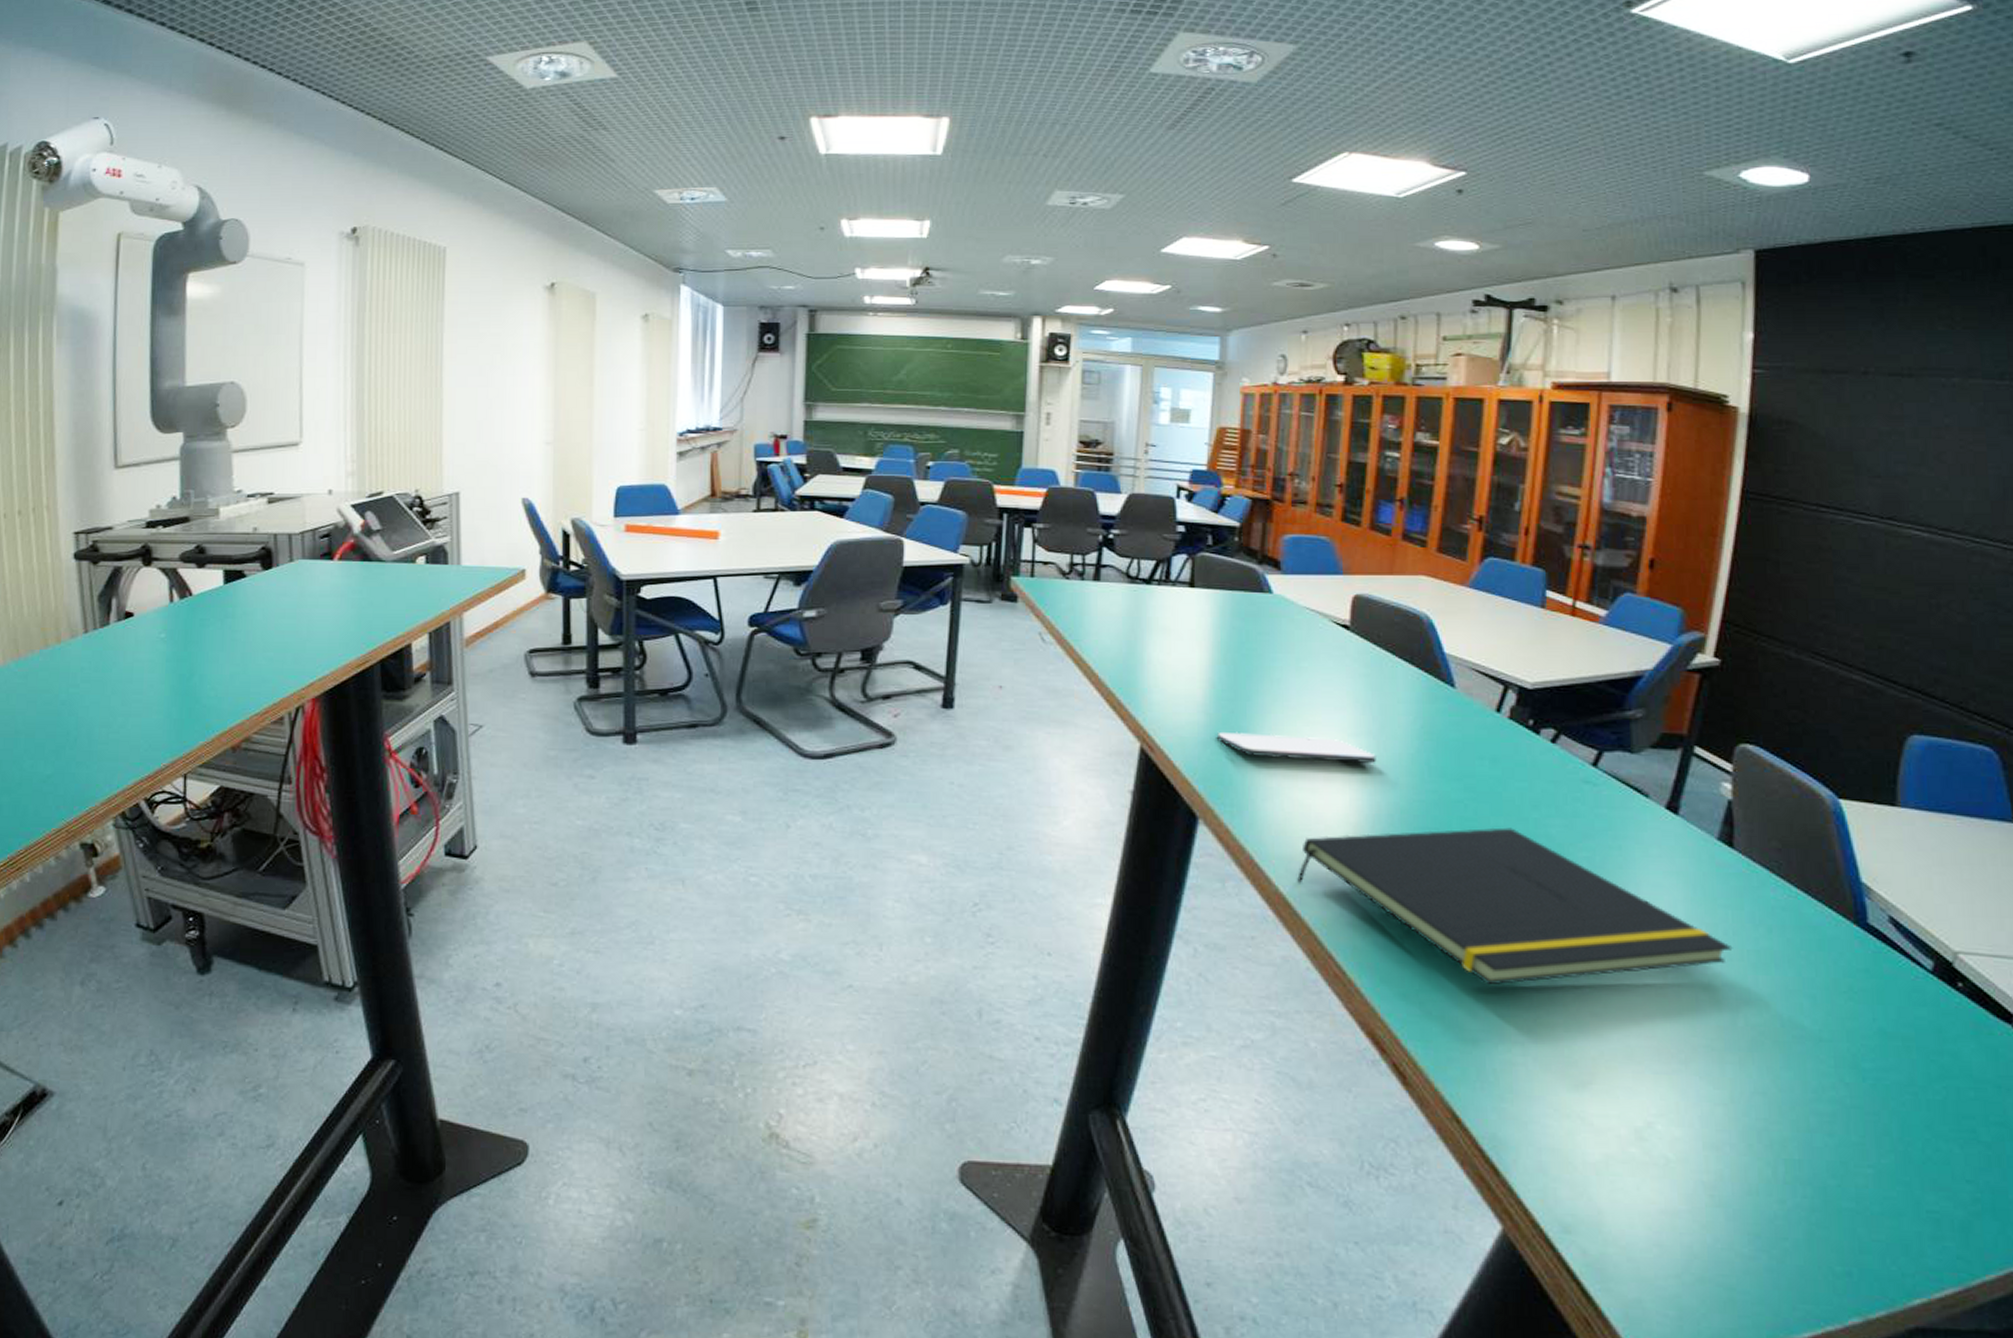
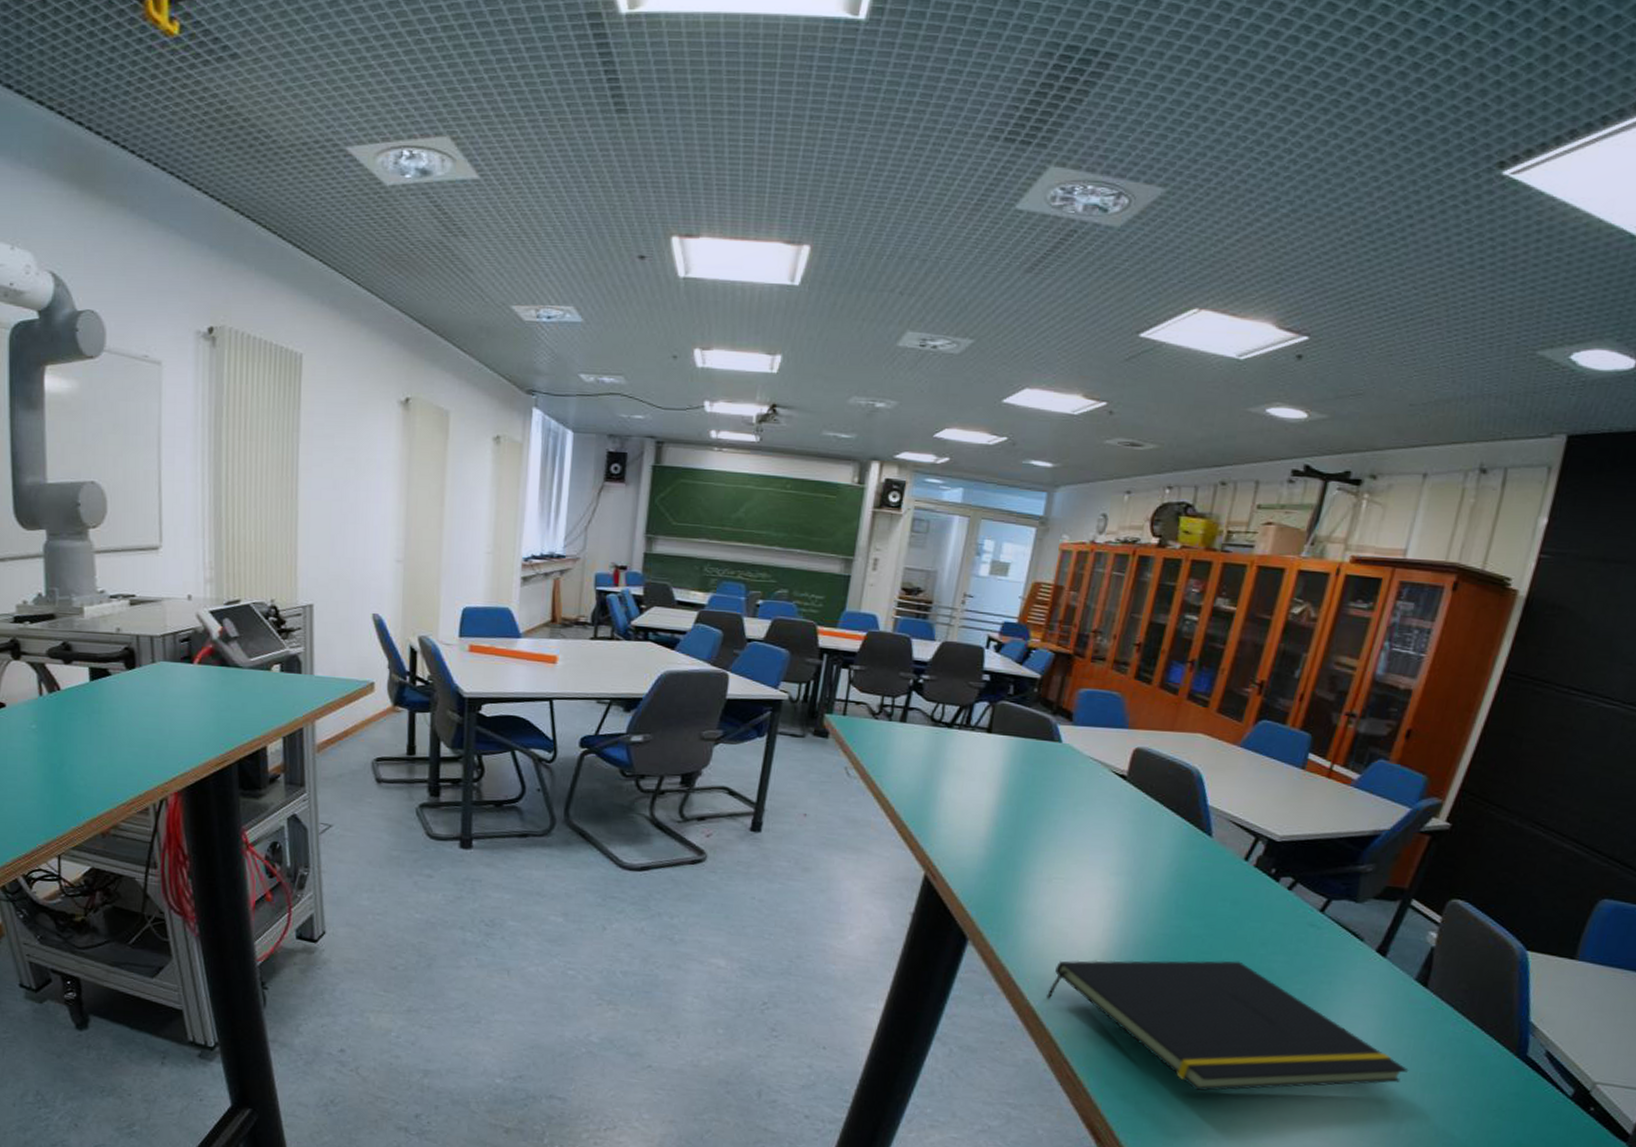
smartphone: present [1216,732,1376,764] -> none [993,866,1132,901]

